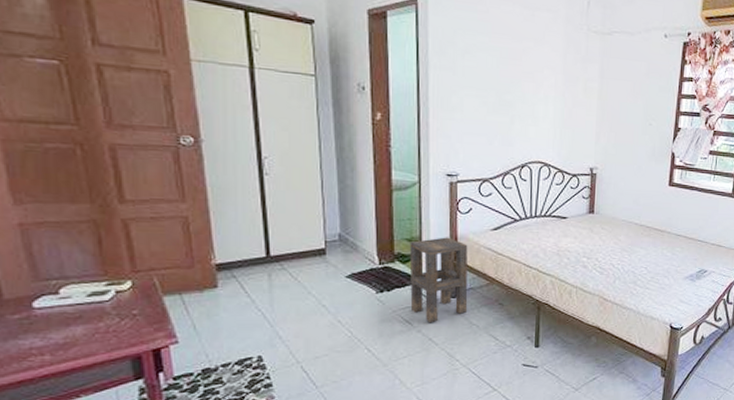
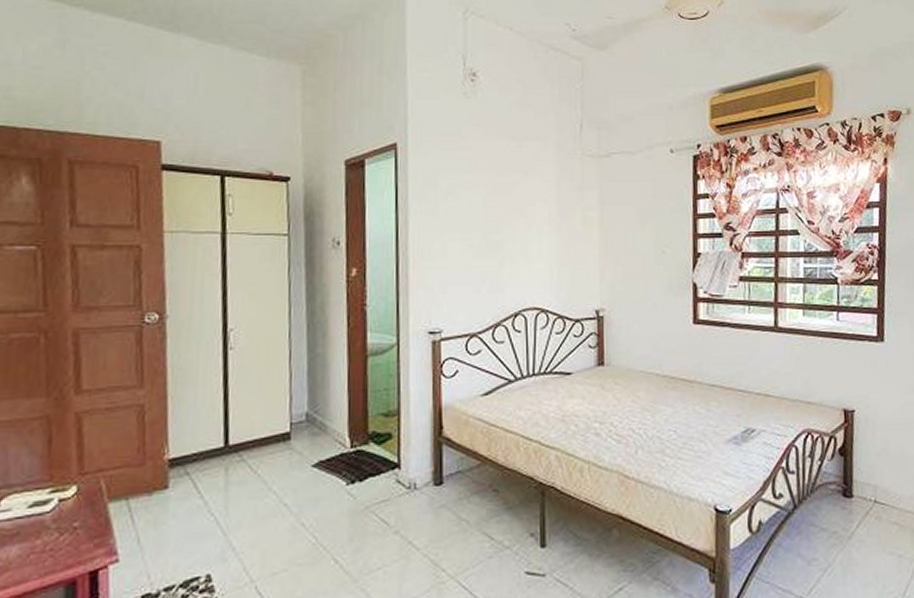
side table: present [409,237,468,322] -> none [386,408,455,519]

